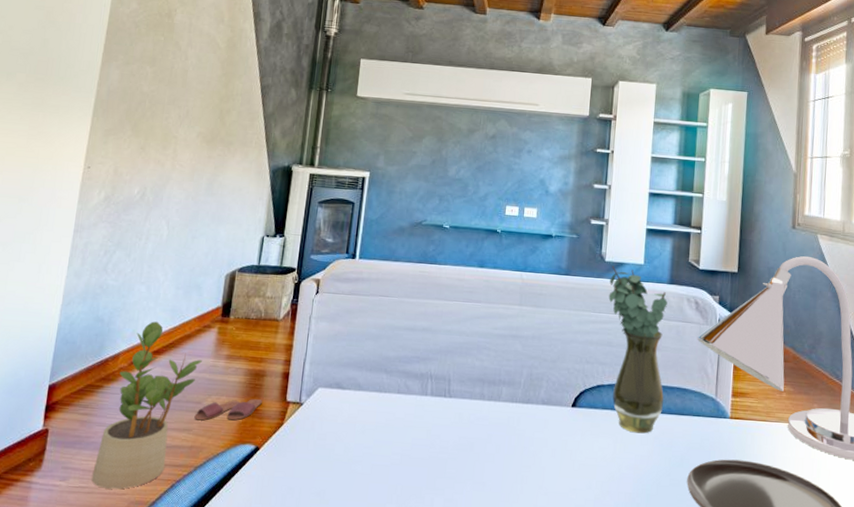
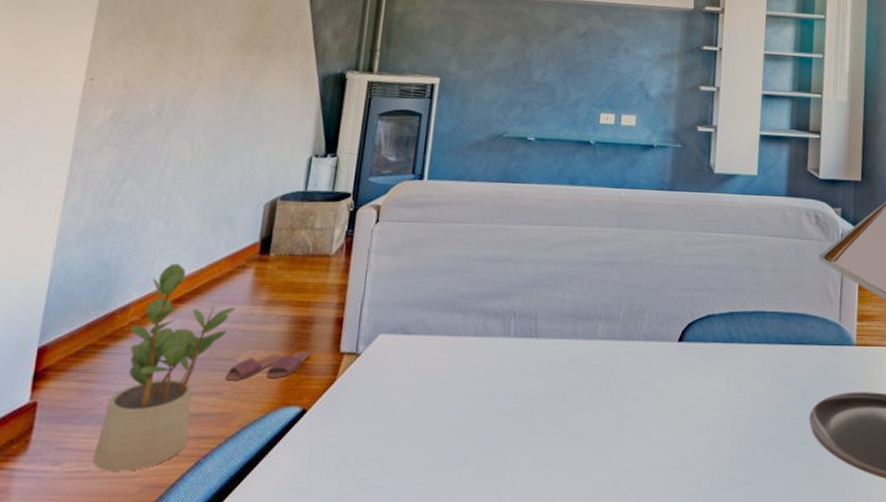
vase: present [608,266,668,434] -> none [718,178,785,368]

